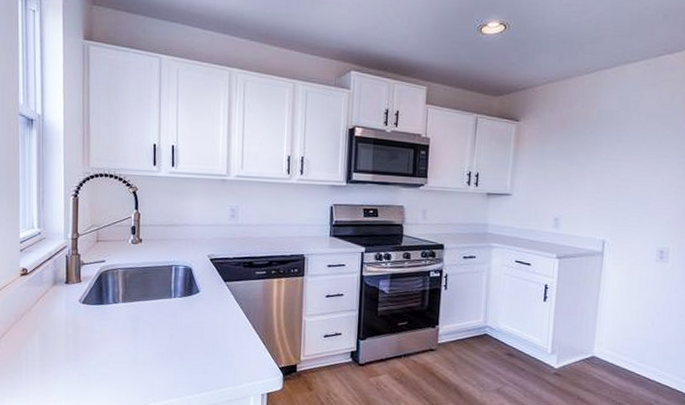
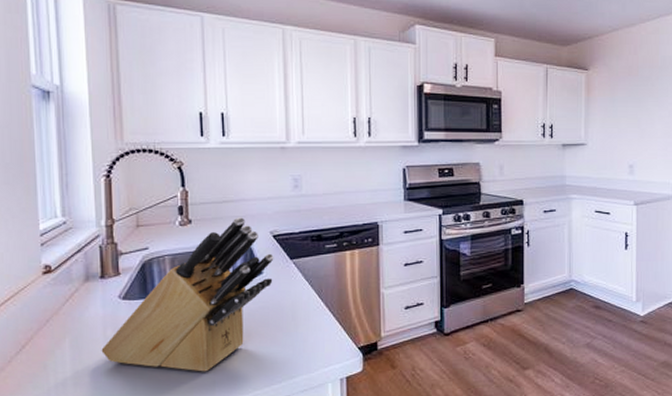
knife block: none [63,240,210,374] -> present [101,217,274,372]

